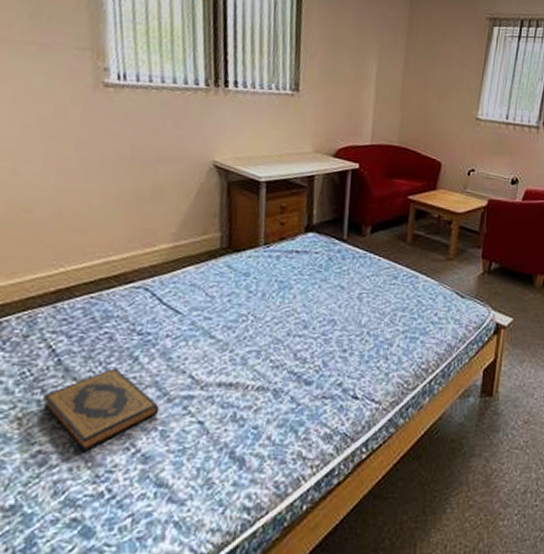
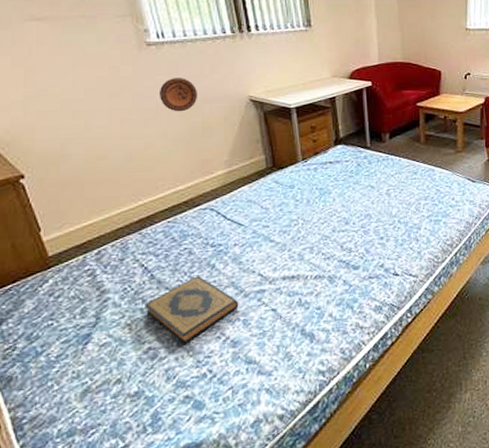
decorative plate: none [108,128,154,169] -> present [160,78,198,112]

